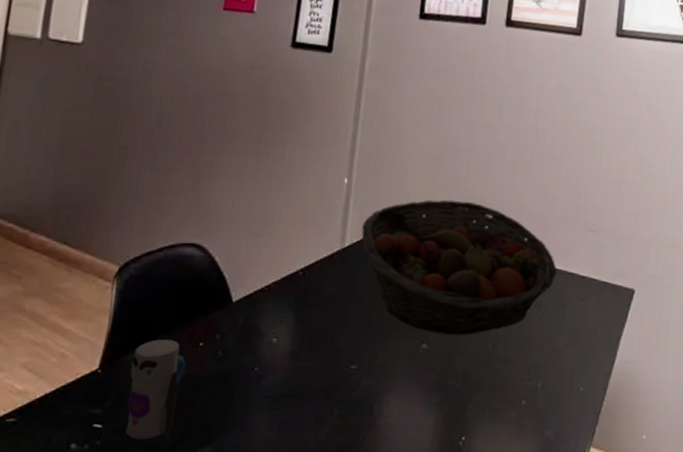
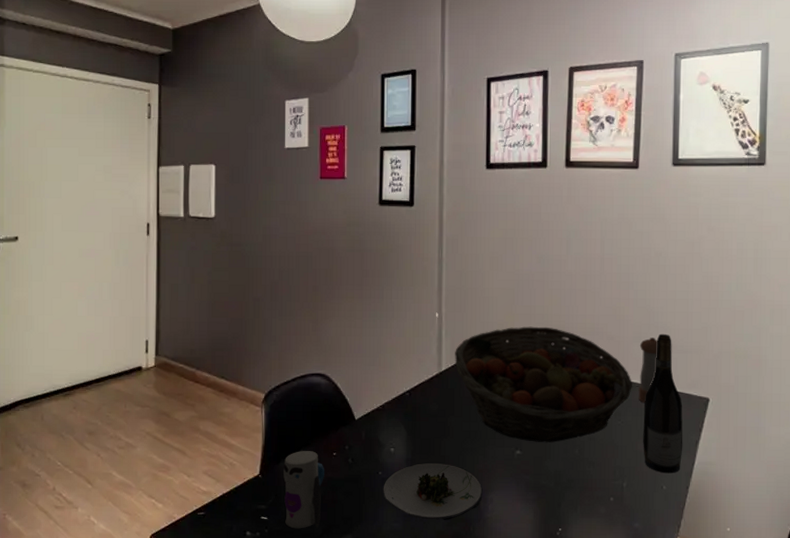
salad plate: none [256,358,379,428] -> present [383,463,483,520]
pepper shaker: none [561,220,586,293] -> present [638,337,657,403]
wine bottle: none [562,216,607,374] -> present [643,333,683,474]

